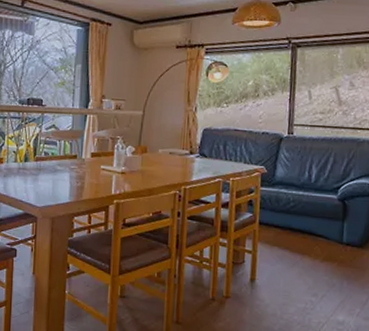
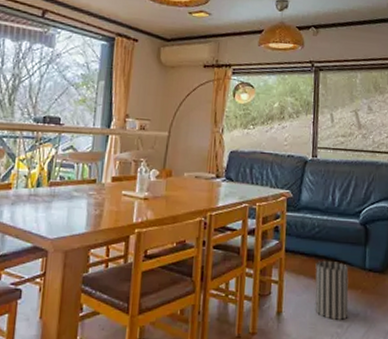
wastebasket: none [289,234,325,291] -> present [315,261,349,321]

